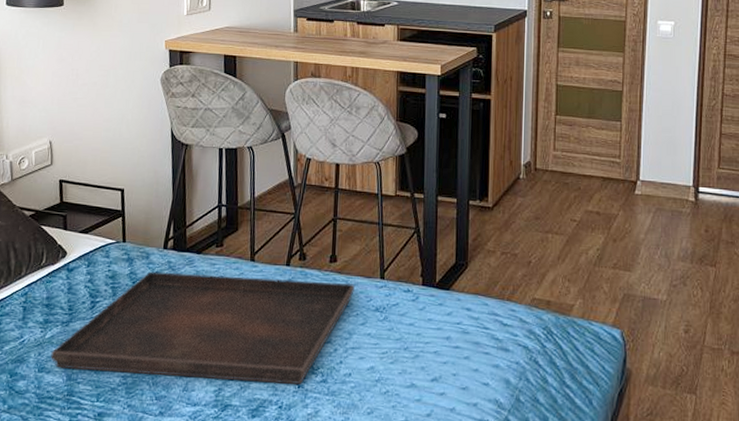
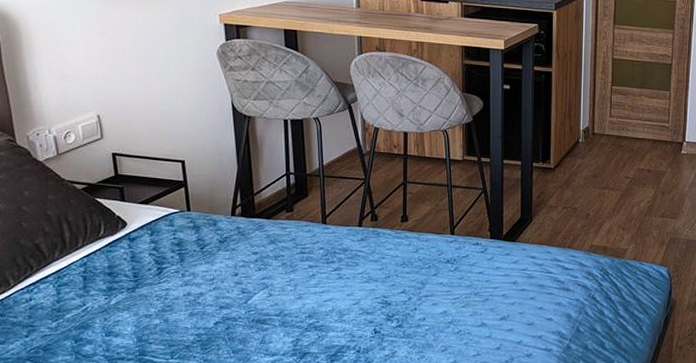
serving tray: present [51,271,355,385] -> none [118,237,426,332]

